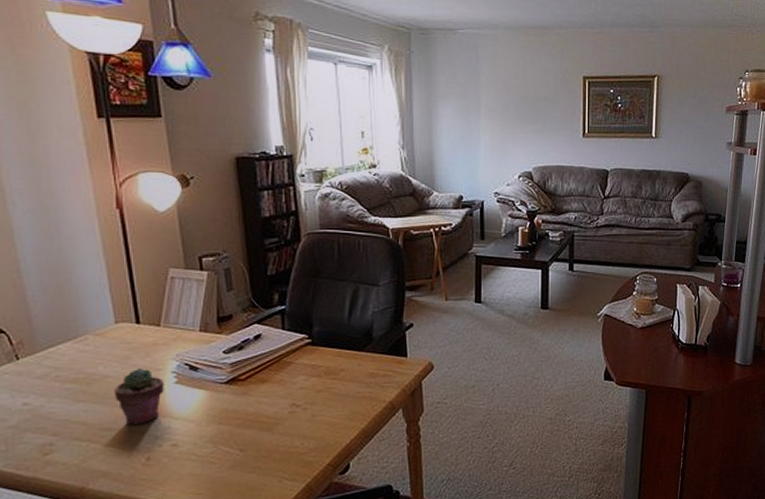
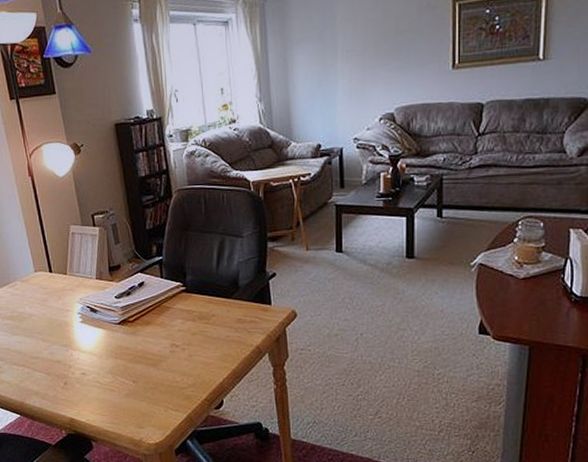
potted succulent: present [115,367,164,425] -> none [38,309,73,356]

